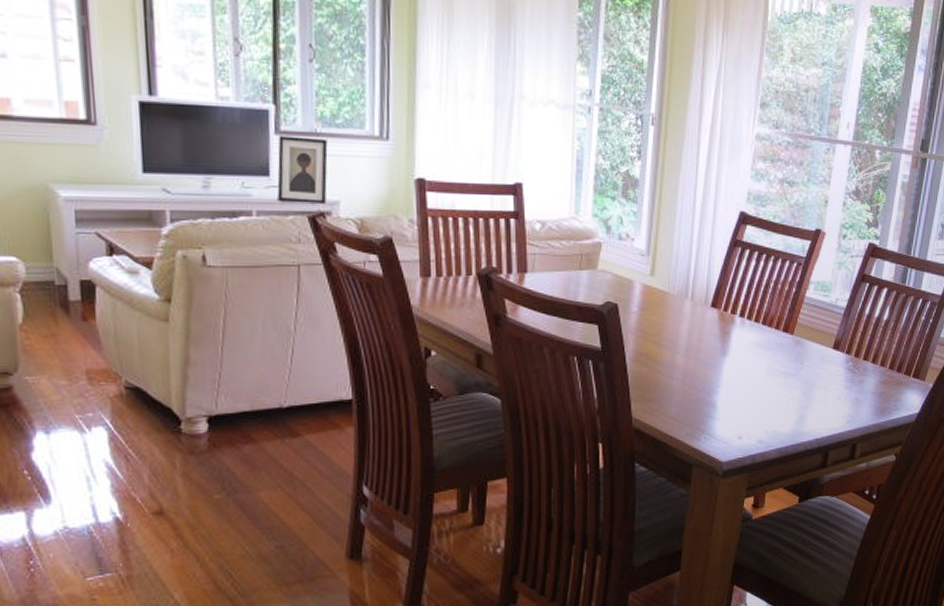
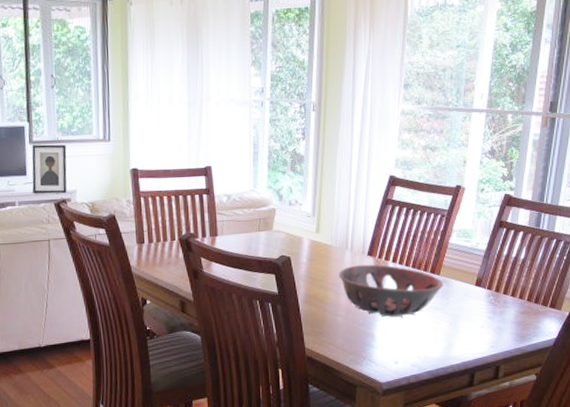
decorative bowl: none [676,317,797,382] -> present [339,264,443,316]

